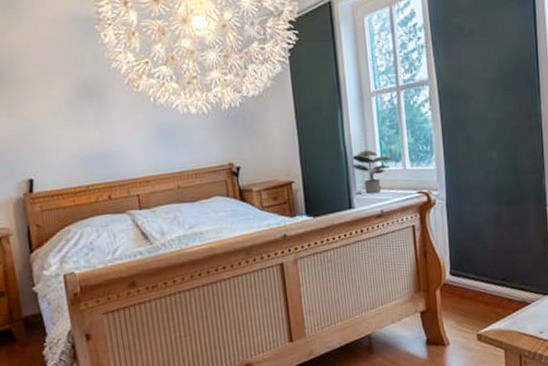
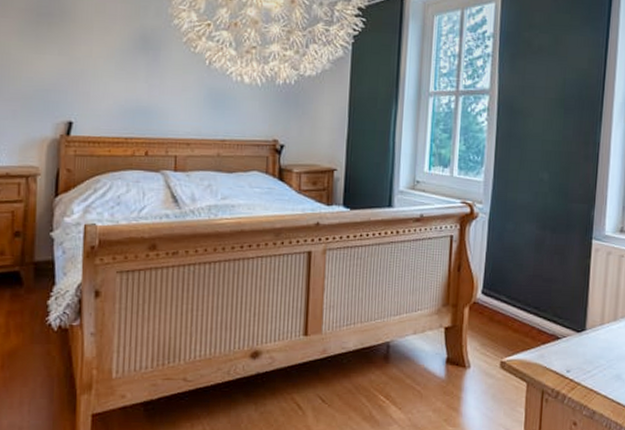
potted plant: present [351,149,394,195] -> none [398,149,442,196]

